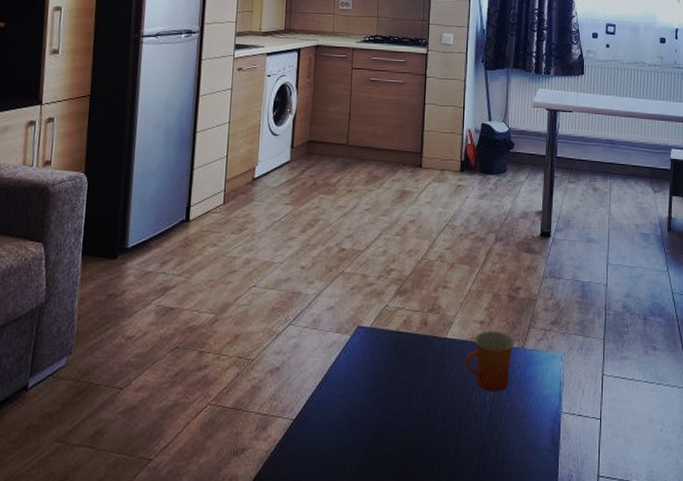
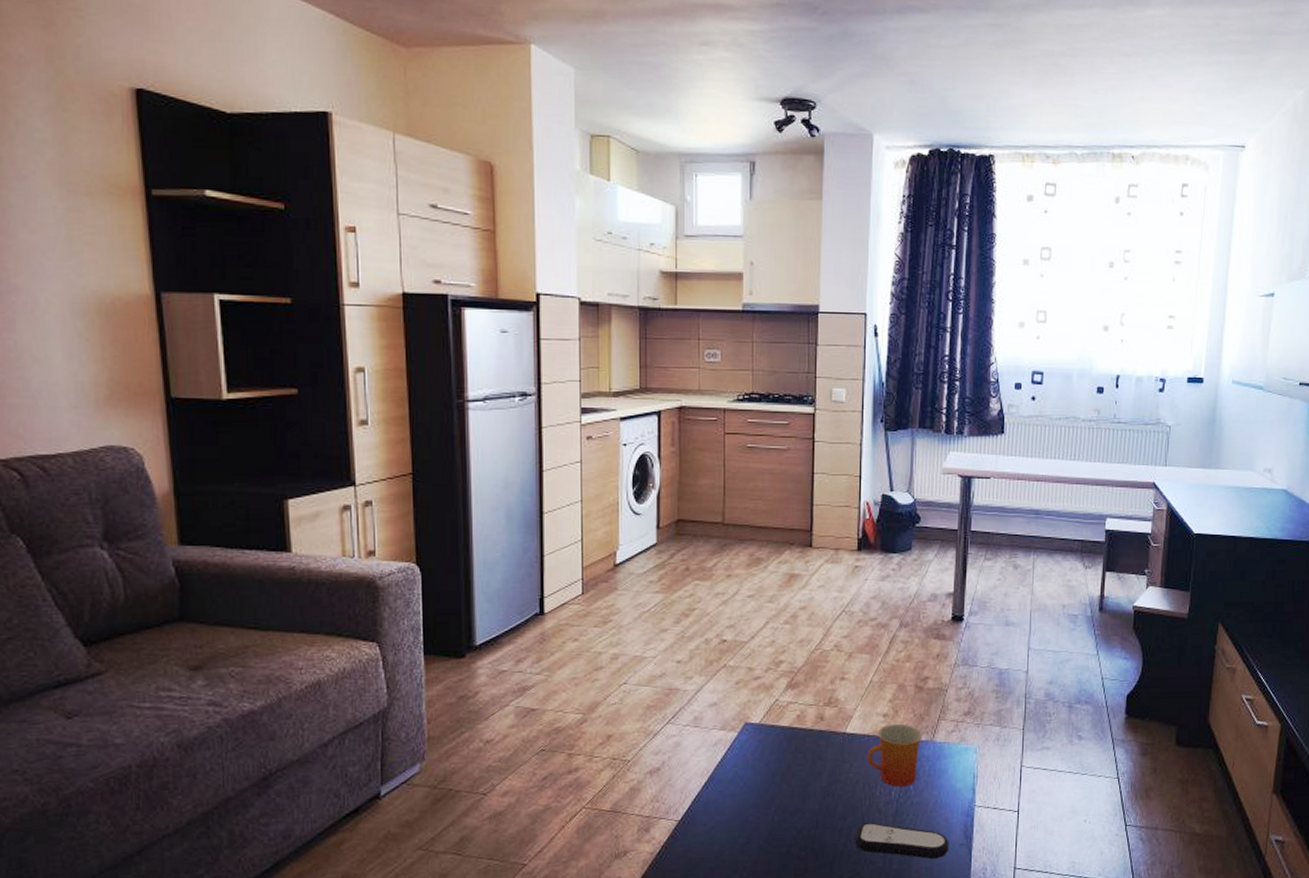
remote control: none [452,425,538,464] -> present [855,822,950,859]

